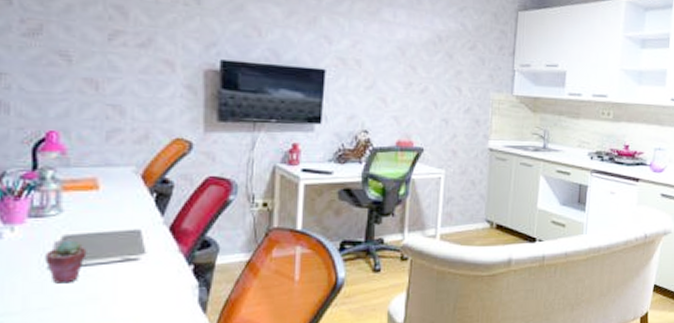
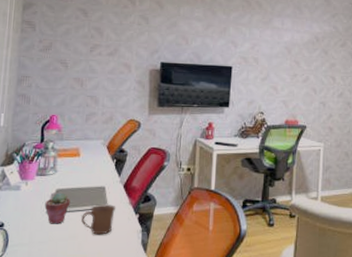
mug: none [106,252,159,295] -> present [81,203,116,235]

